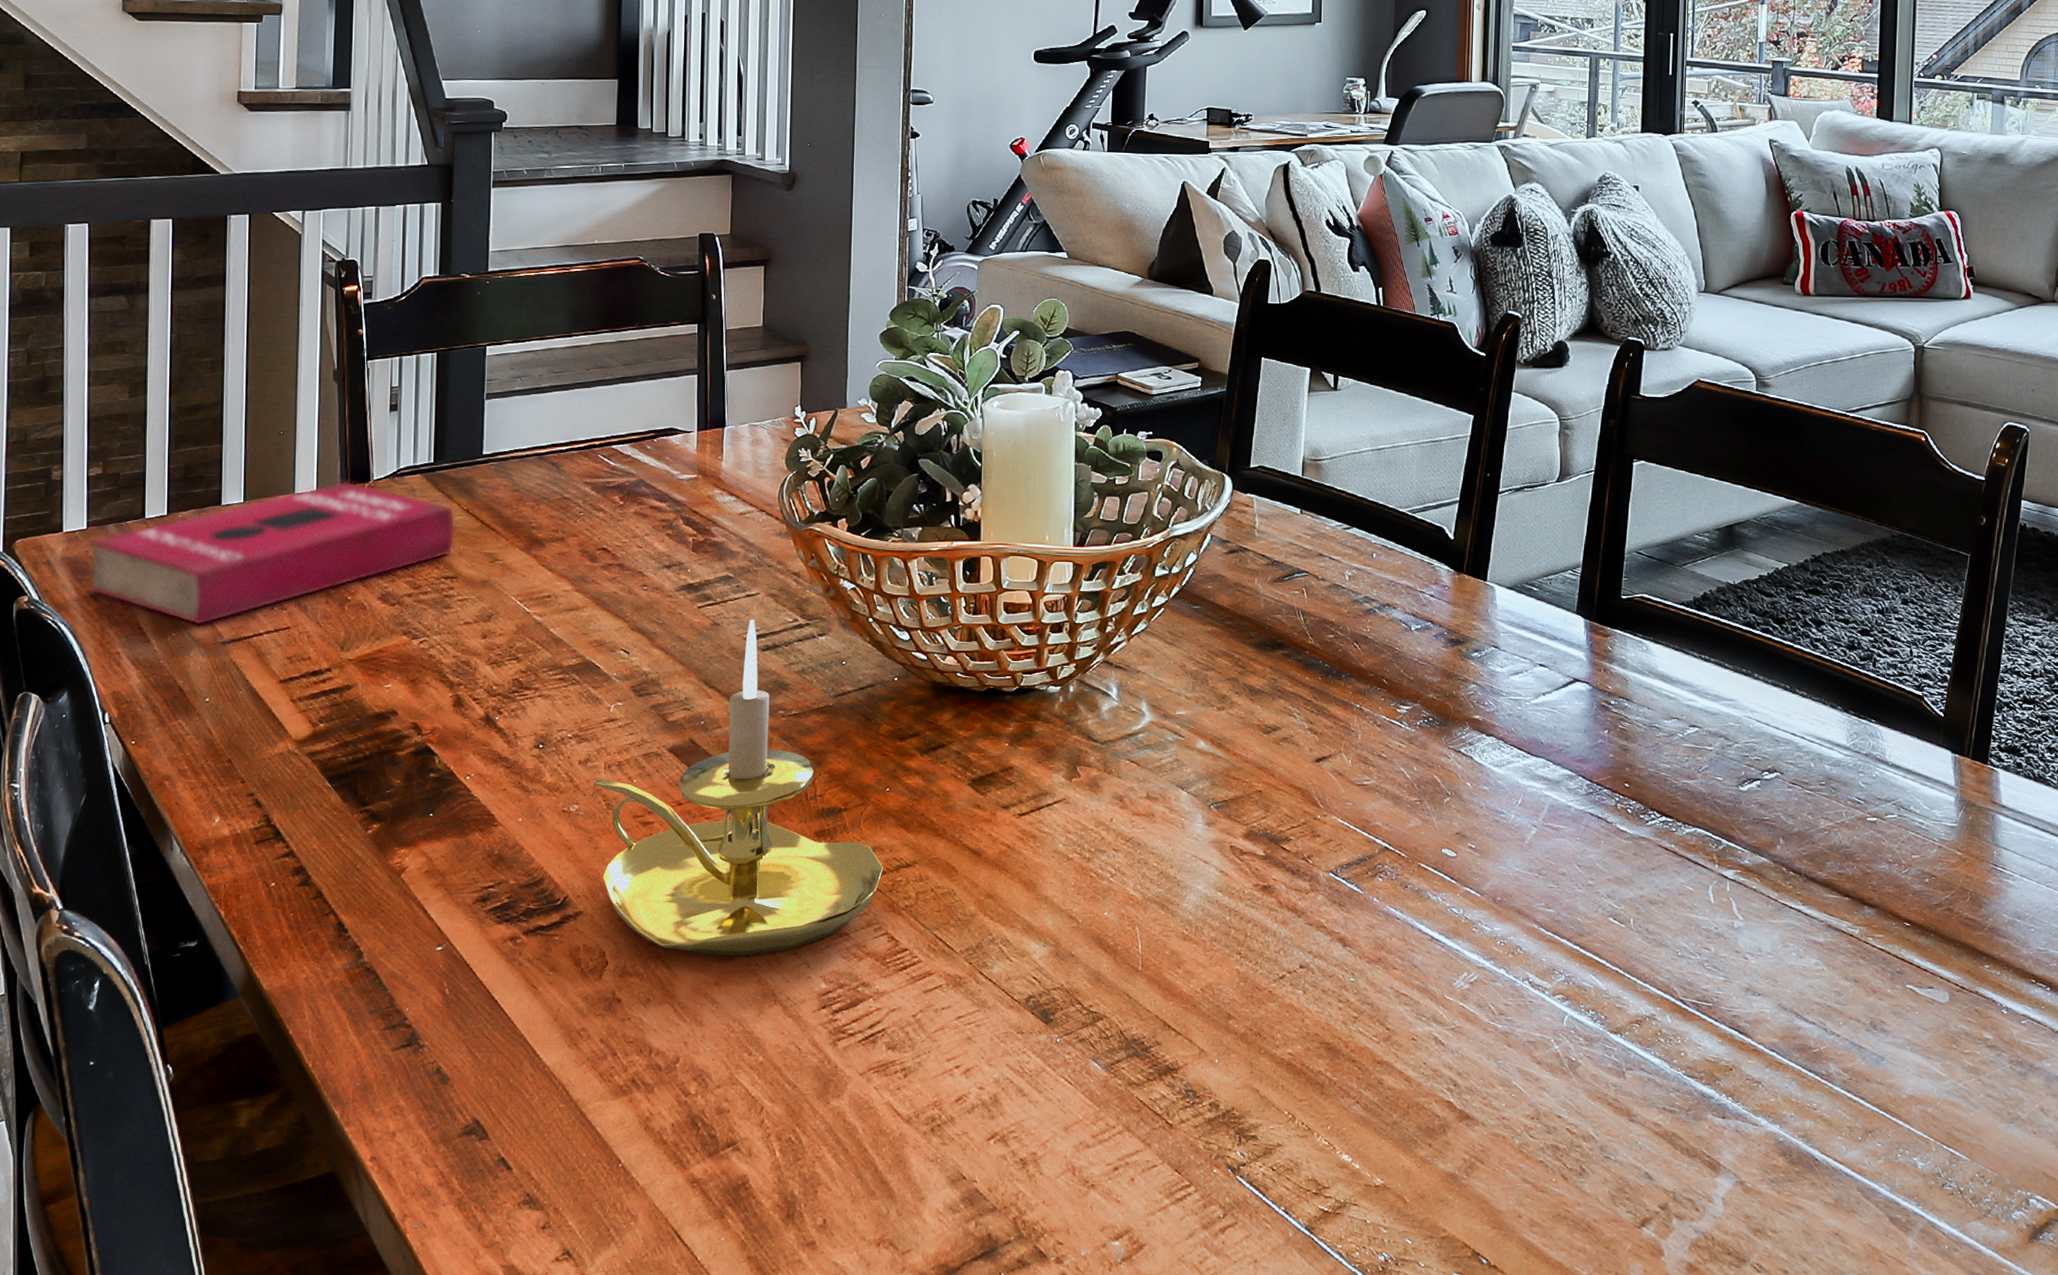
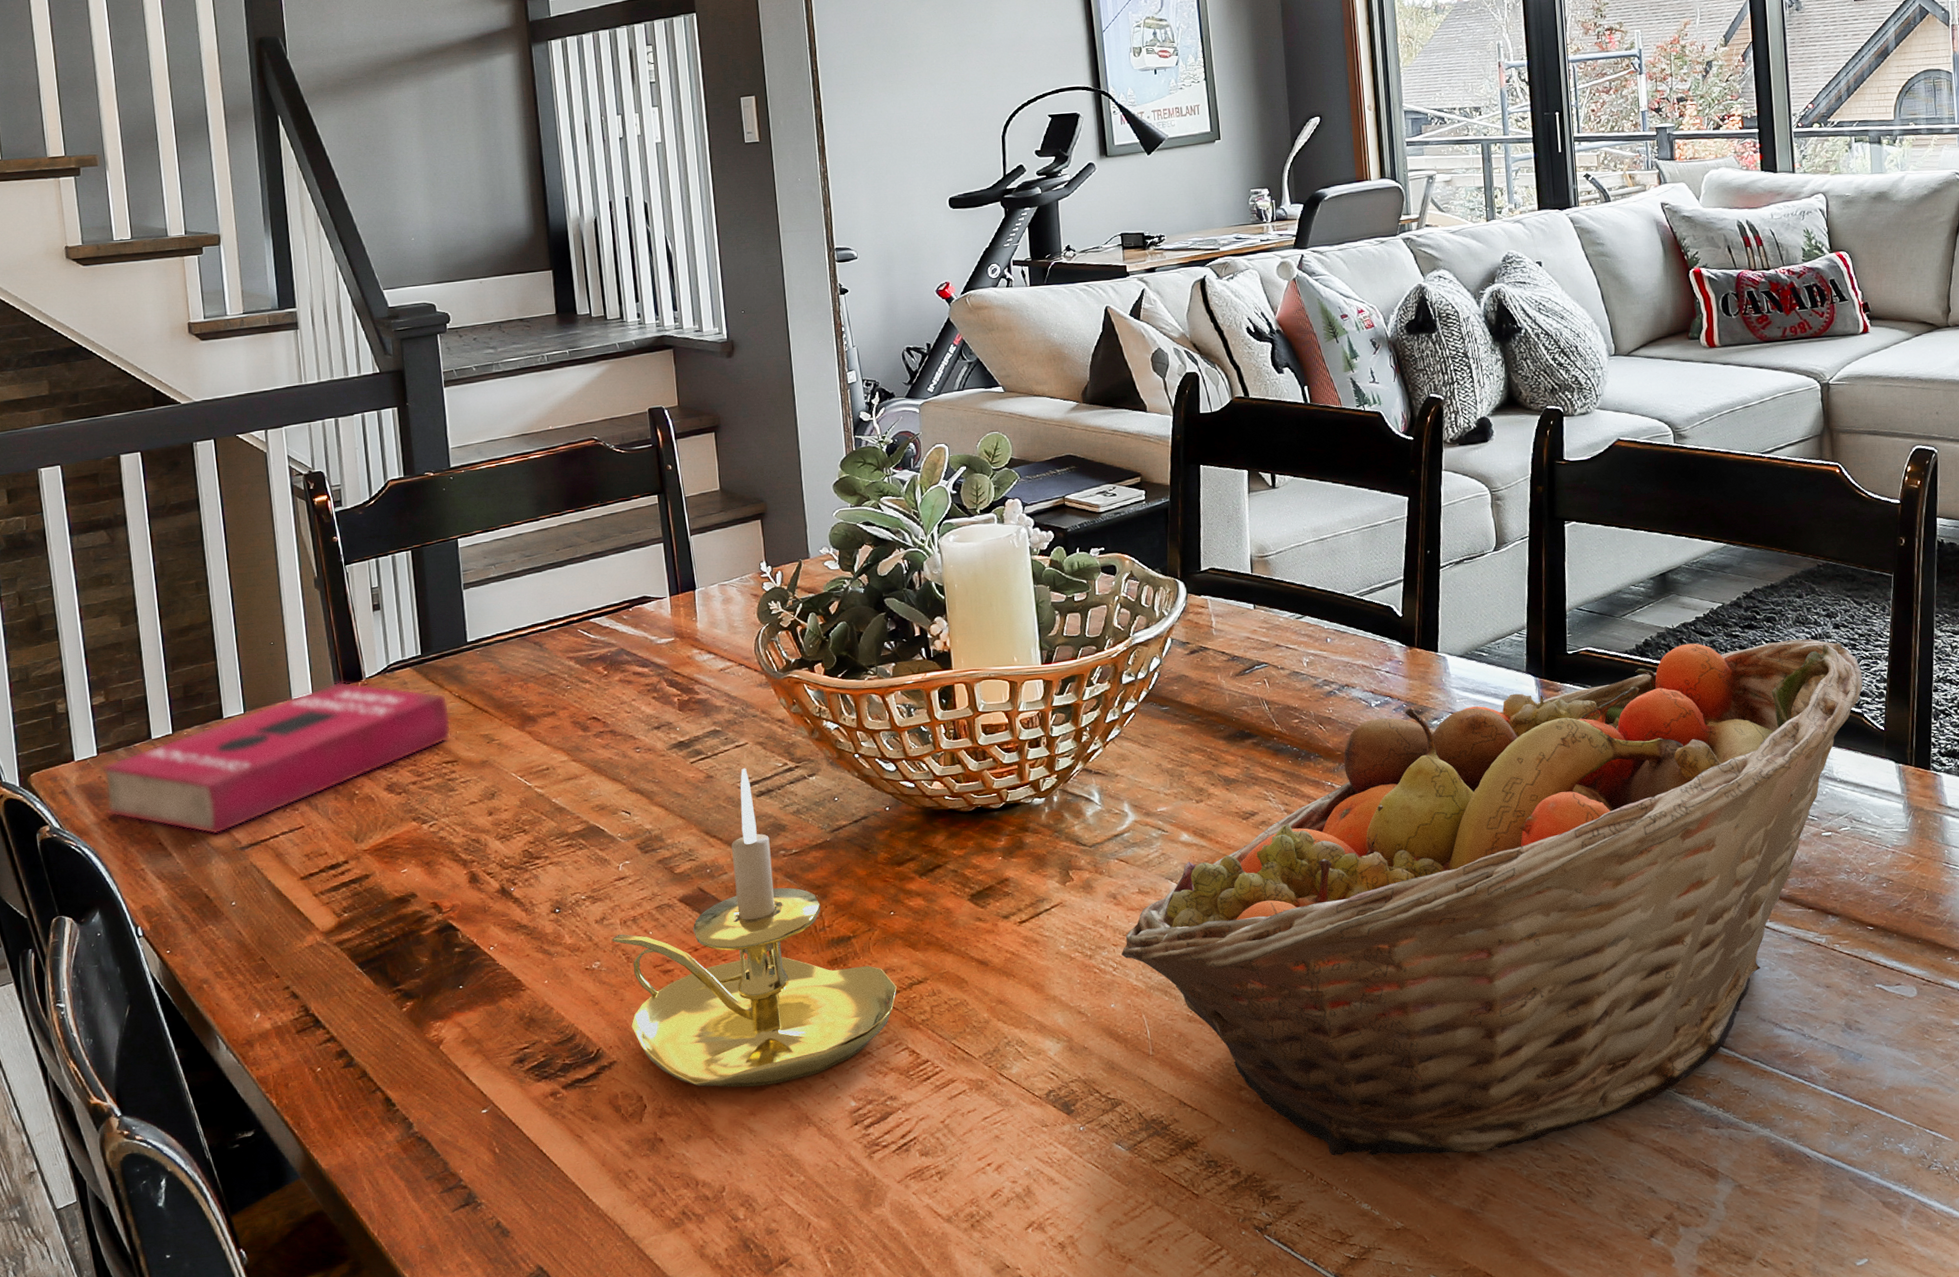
fruit basket: none [1121,602,1927,1115] -> present [1121,639,1863,1156]

